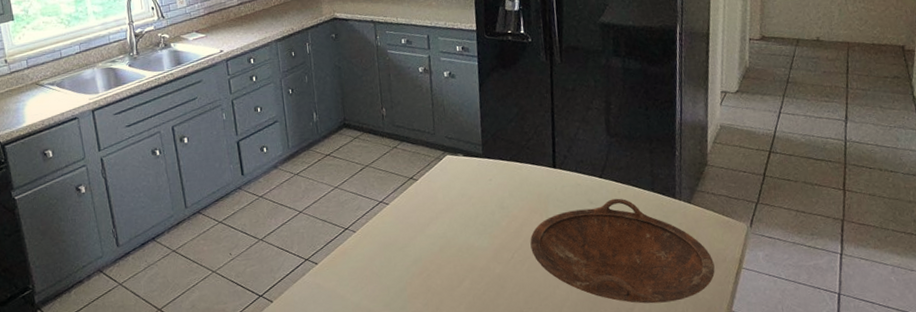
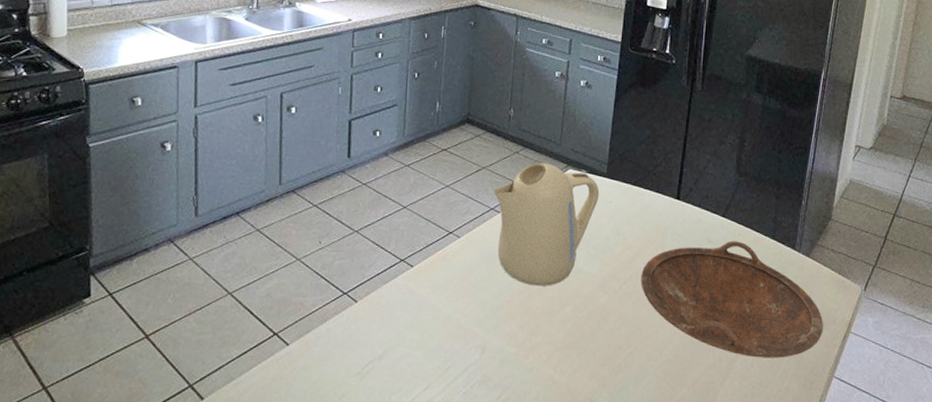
kettle: none [379,152,479,266] -> present [493,162,600,286]

